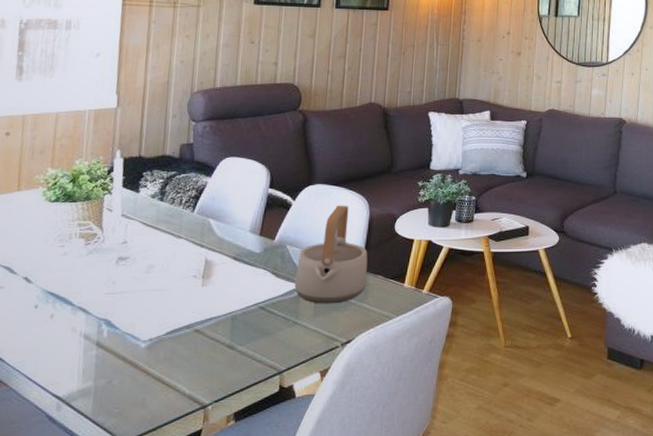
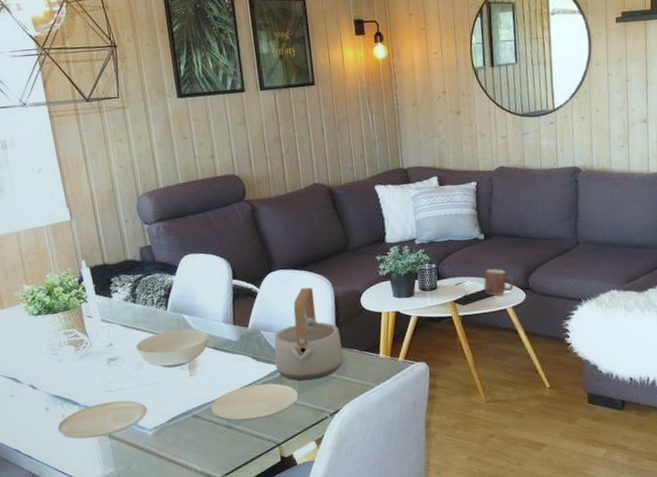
plate: none [42,305,148,345] -> present [58,400,148,439]
bowl: none [150,234,232,276] -> present [135,329,210,369]
plate: none [216,302,313,342] -> present [211,383,299,421]
mug: none [519,207,550,235] -> present [483,268,514,296]

